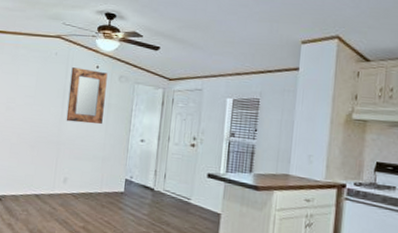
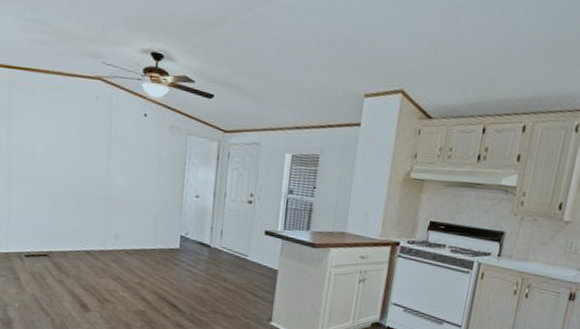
home mirror: present [66,67,108,125] -> none [113,114,157,179]

